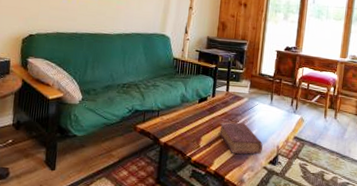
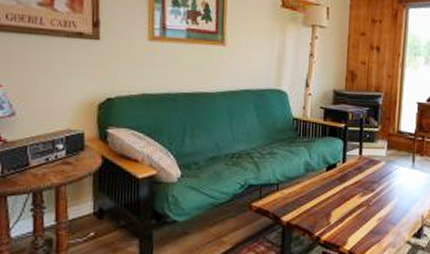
book: present [218,122,263,155] -> none [352,191,405,228]

